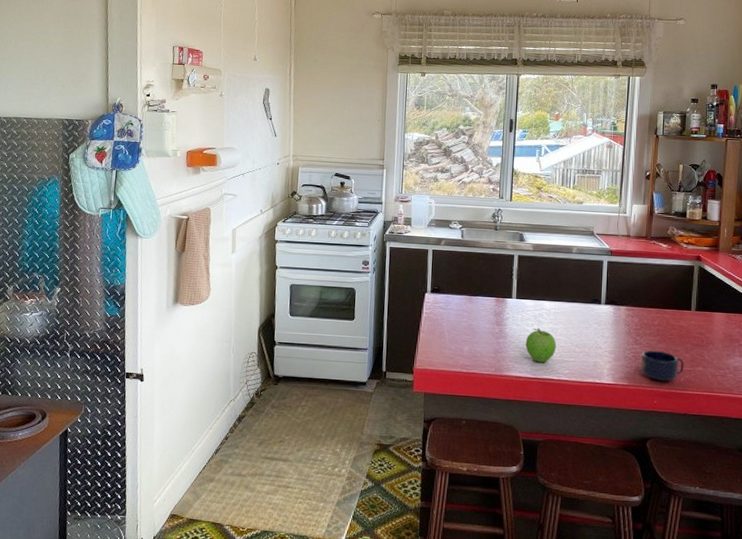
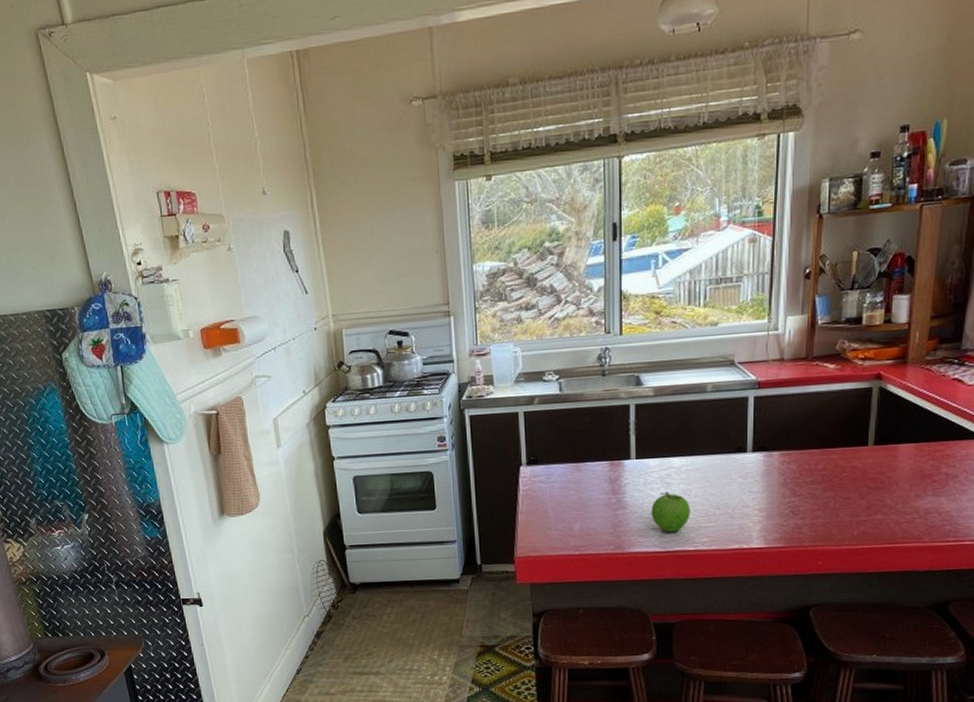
mug: present [641,350,684,381] -> none [800,500,858,537]

